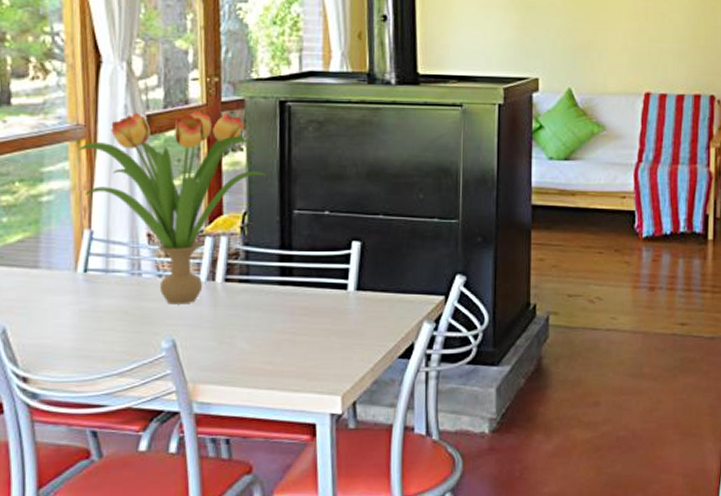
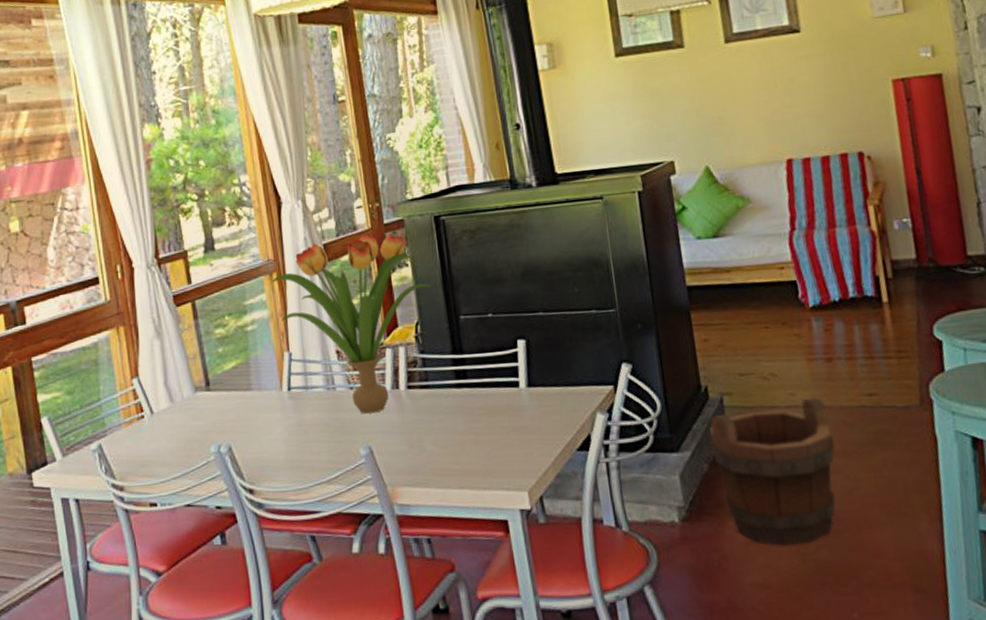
wooden bucket: none [529,323,644,459] -> present [709,397,836,546]

